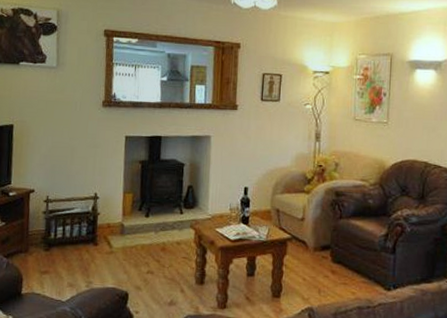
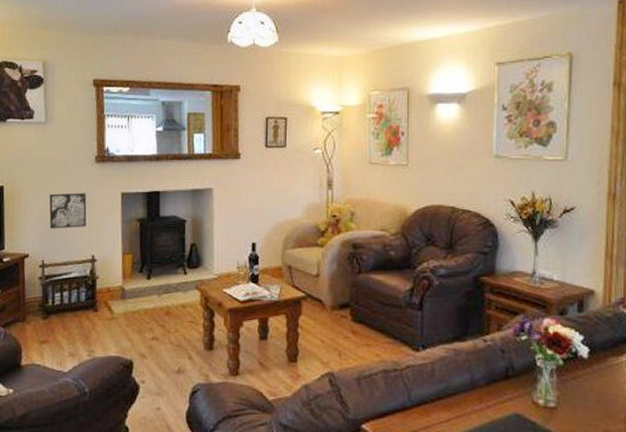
wall art: none [55,134,92,167] -> present [49,192,87,229]

